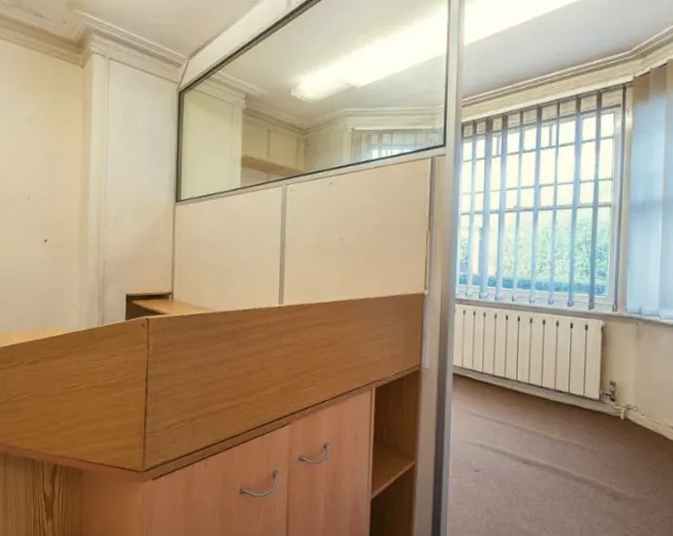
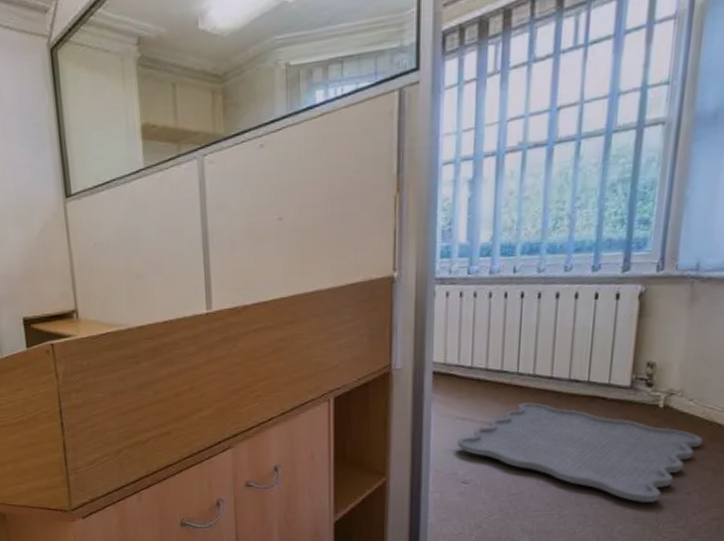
rug: none [471,406,654,499] -> present [457,402,704,502]

